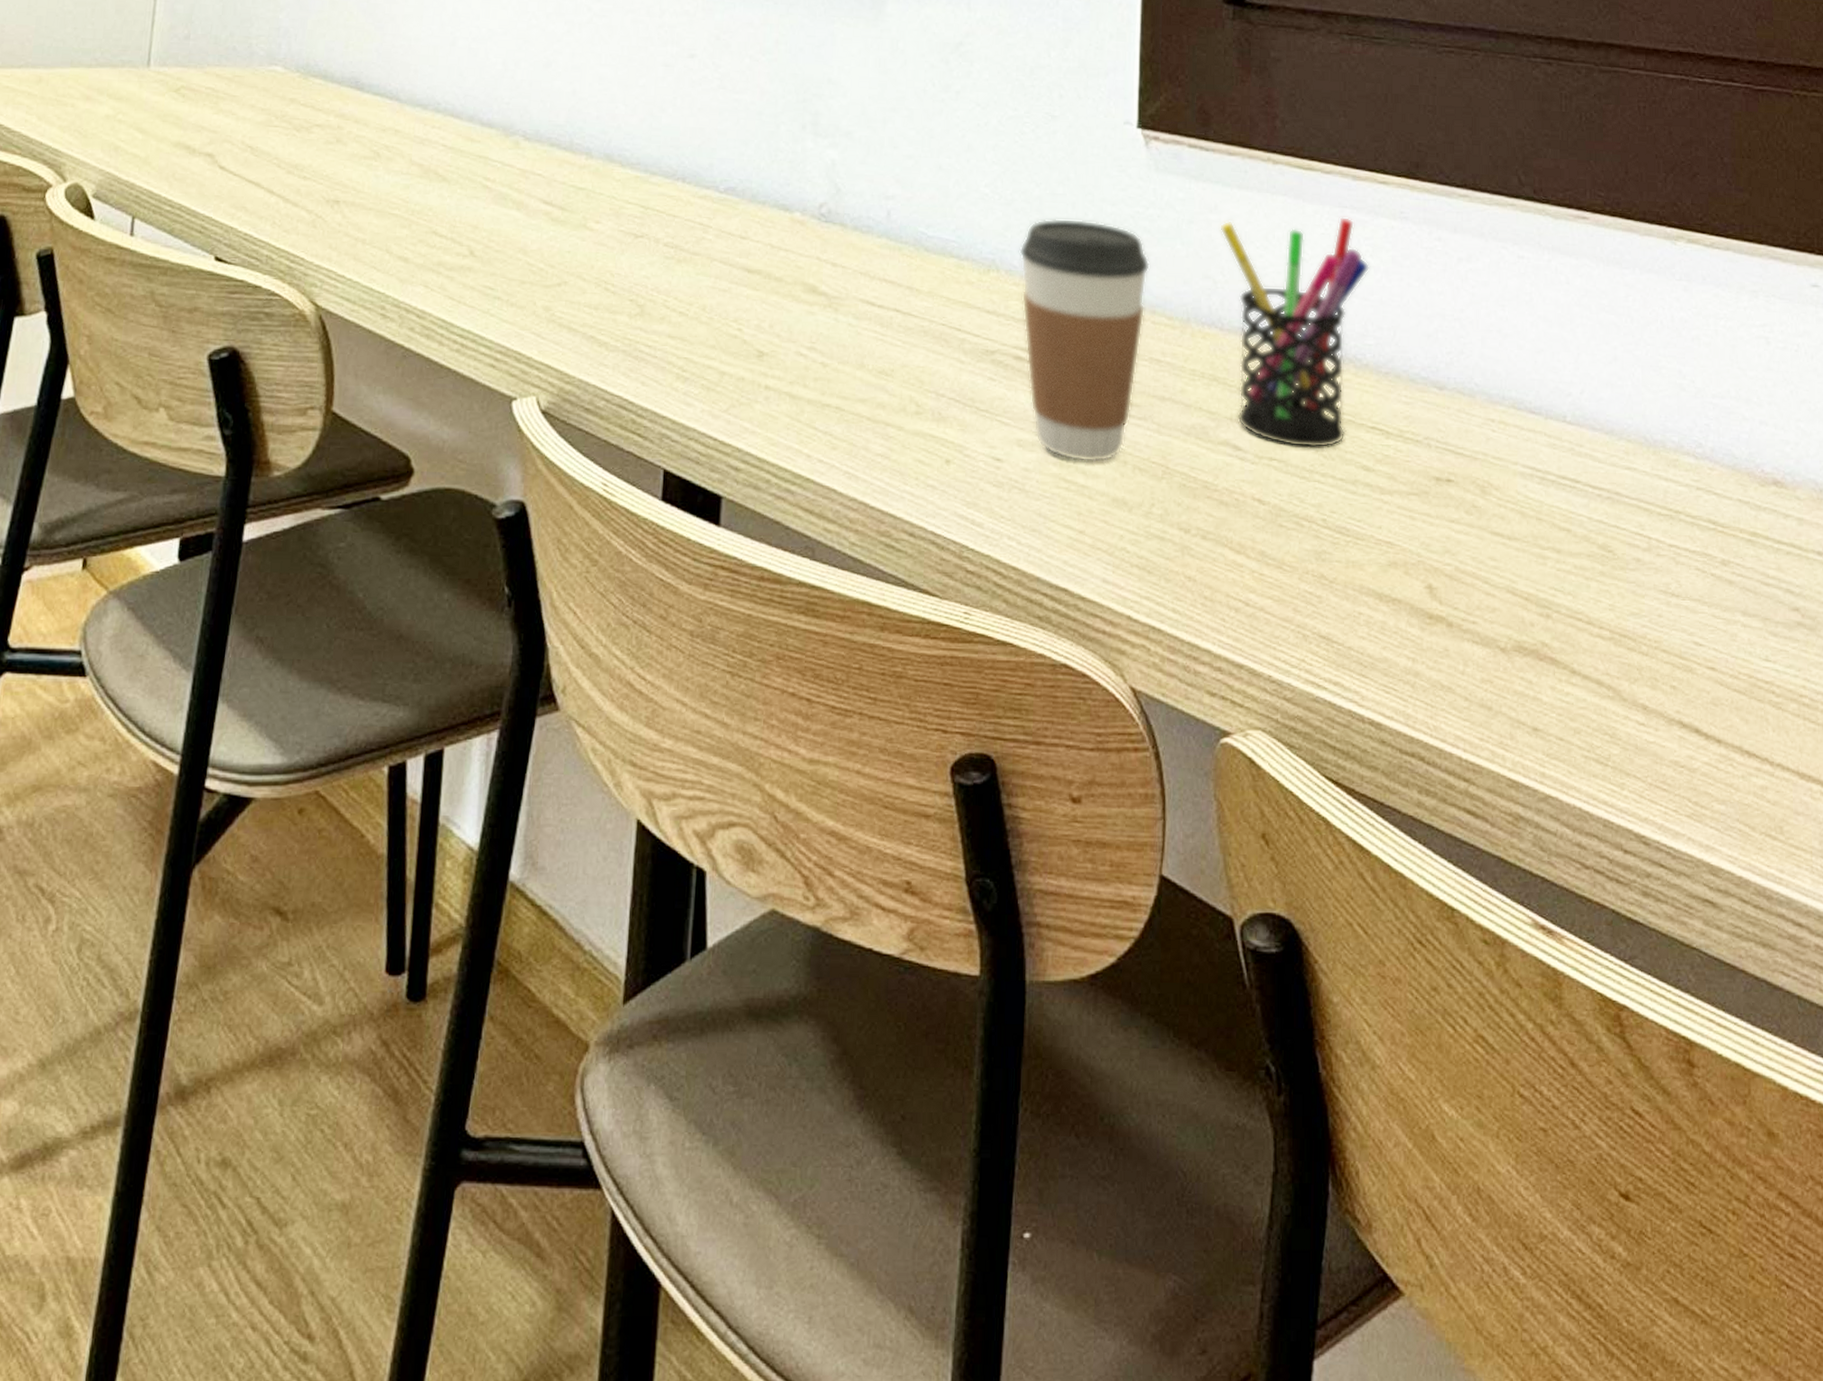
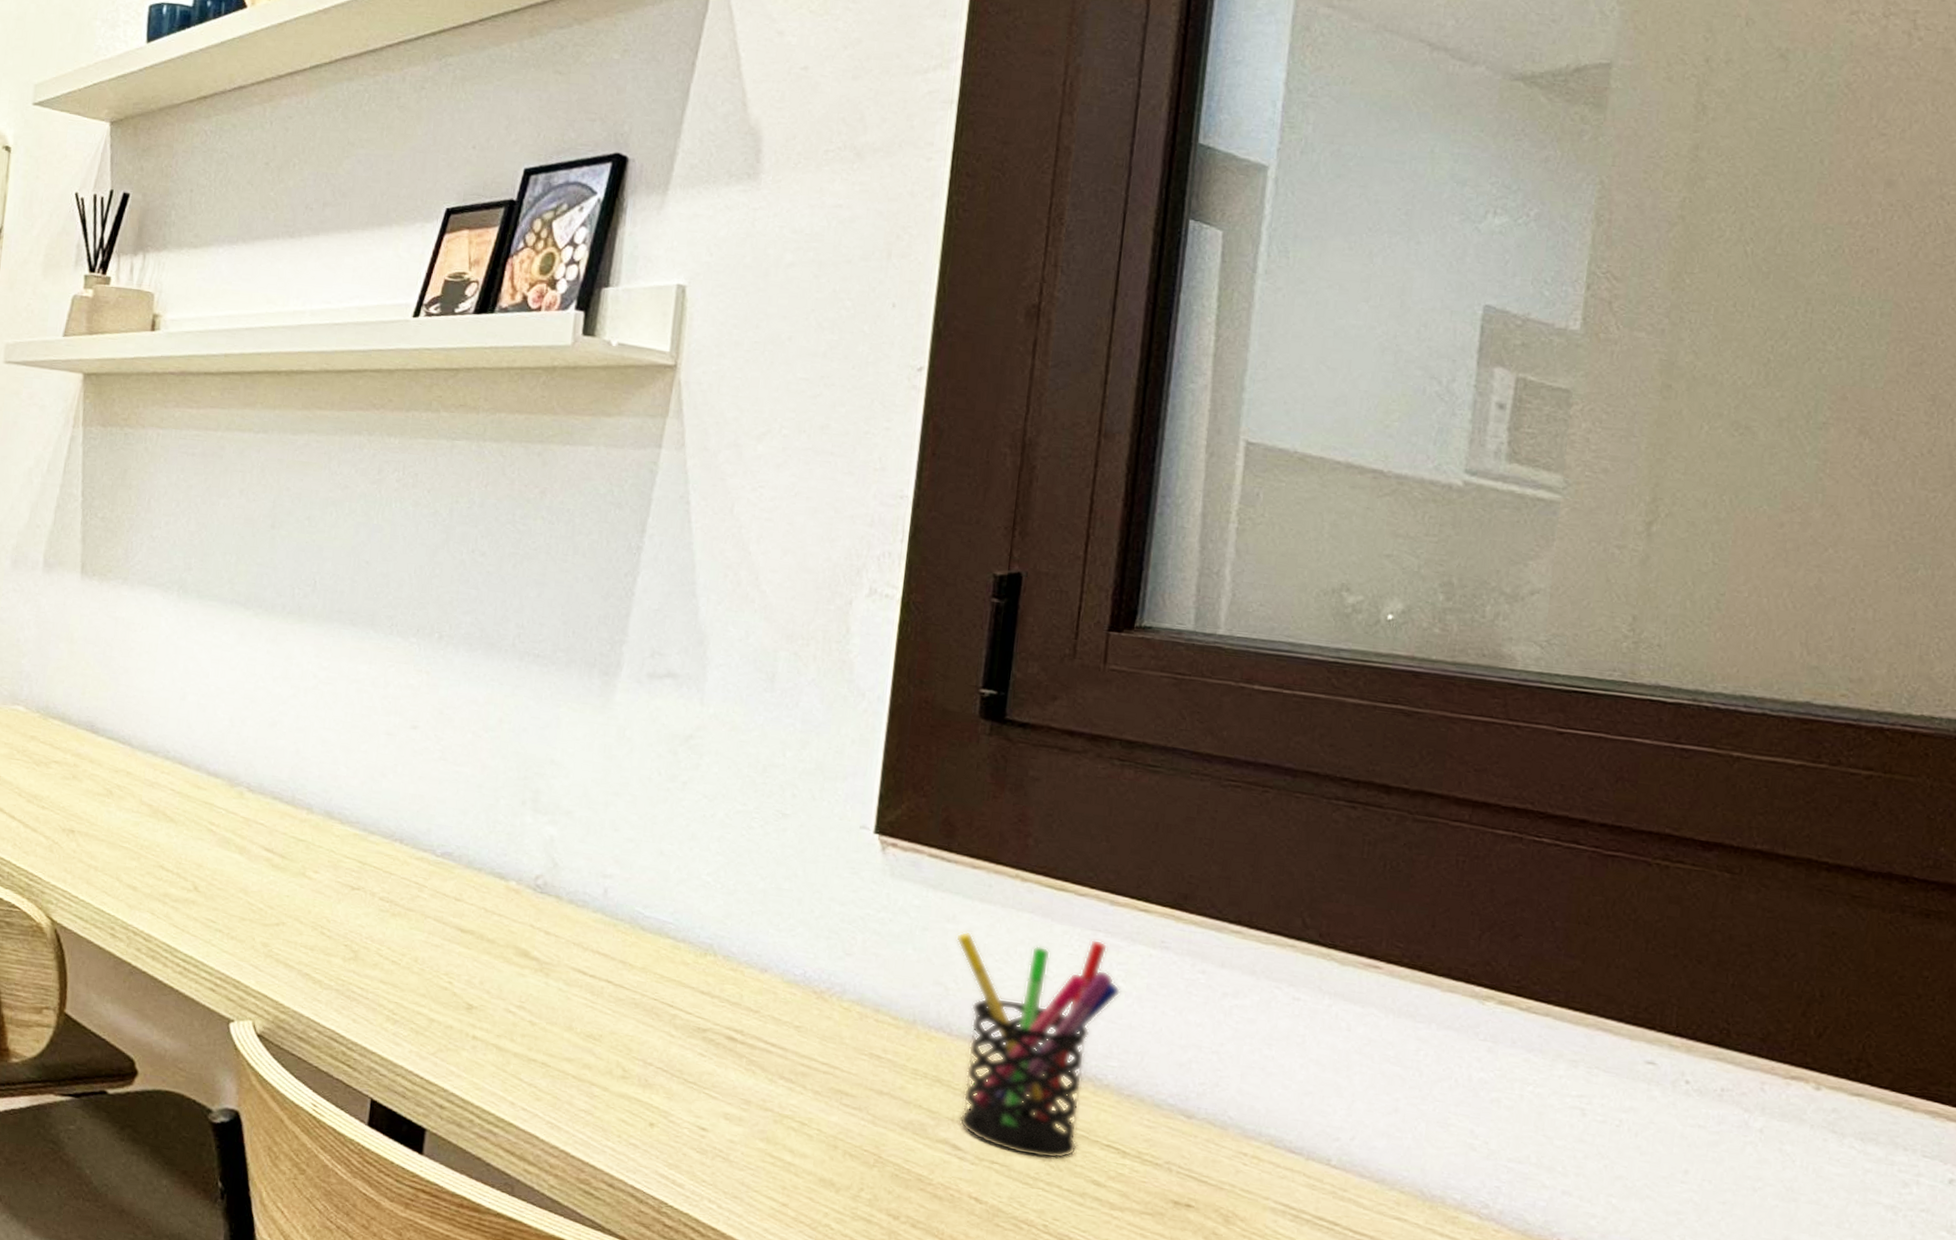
coffee cup: present [1019,218,1150,463] -> none [738,911,877,1144]

